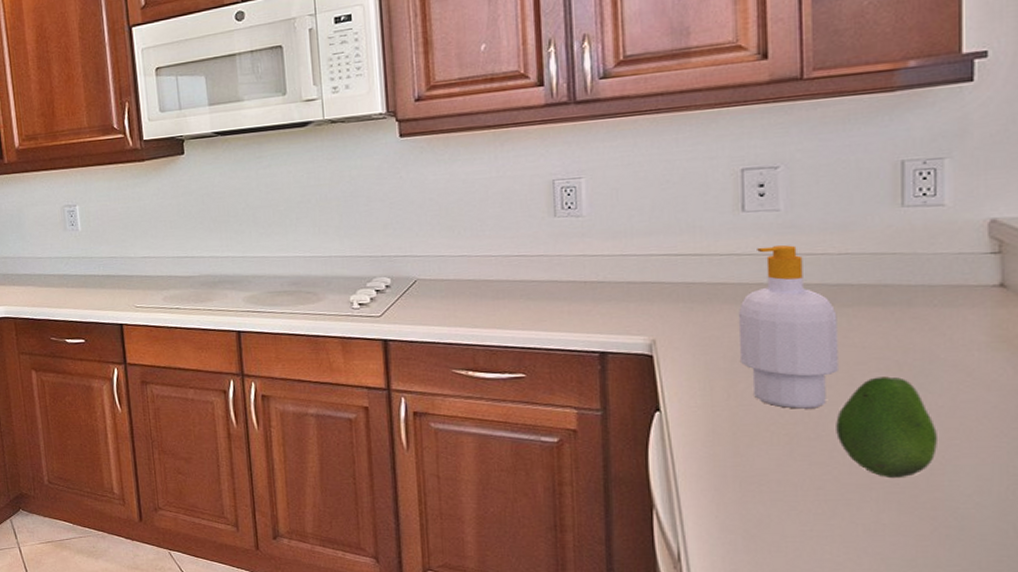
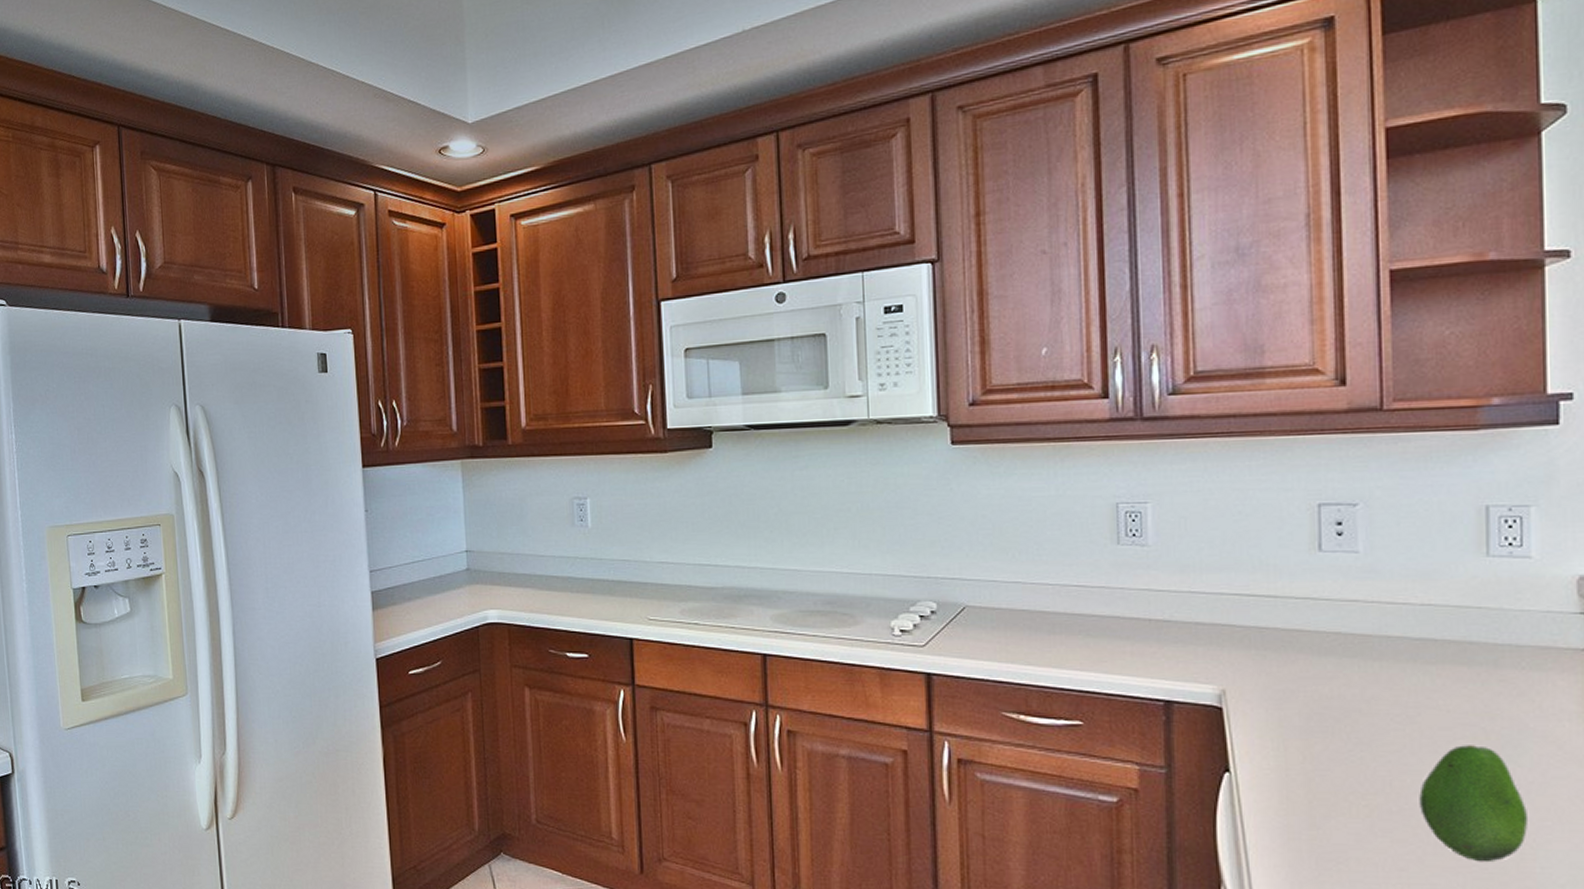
soap bottle: present [738,245,838,409] -> none [1314,592,1422,777]

